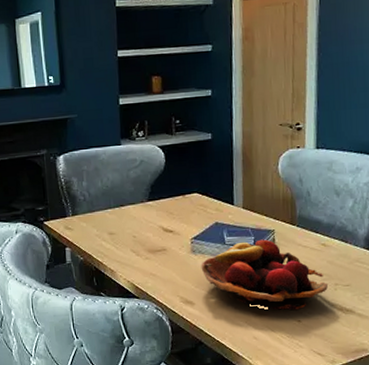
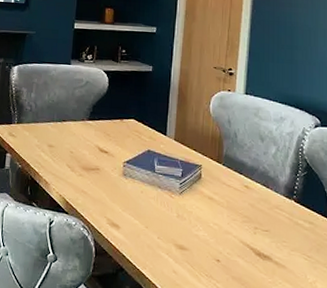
fruit basket: present [201,239,329,311] -> none [130,172,249,249]

